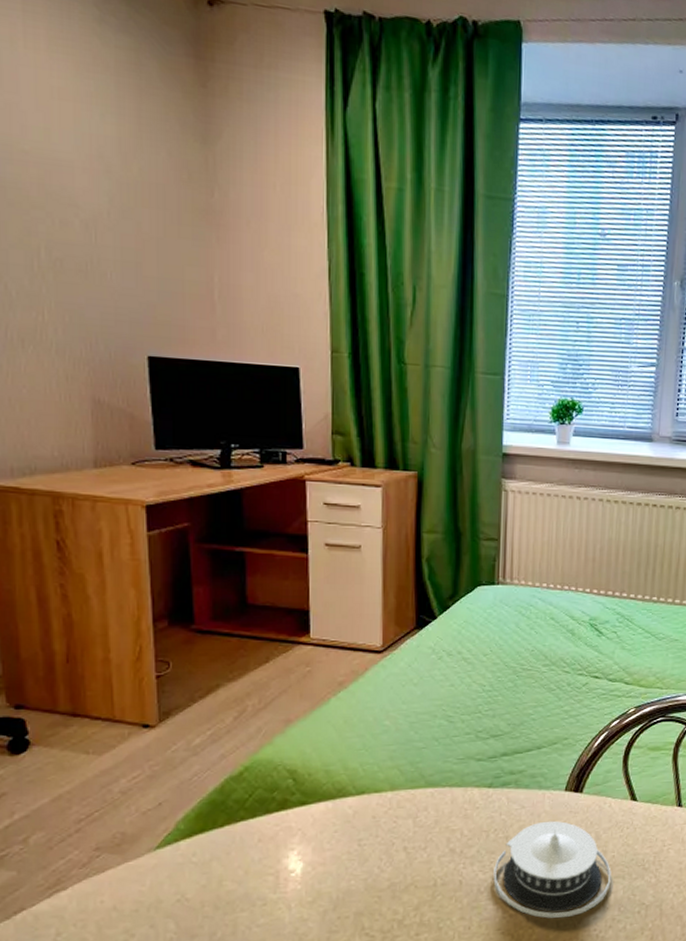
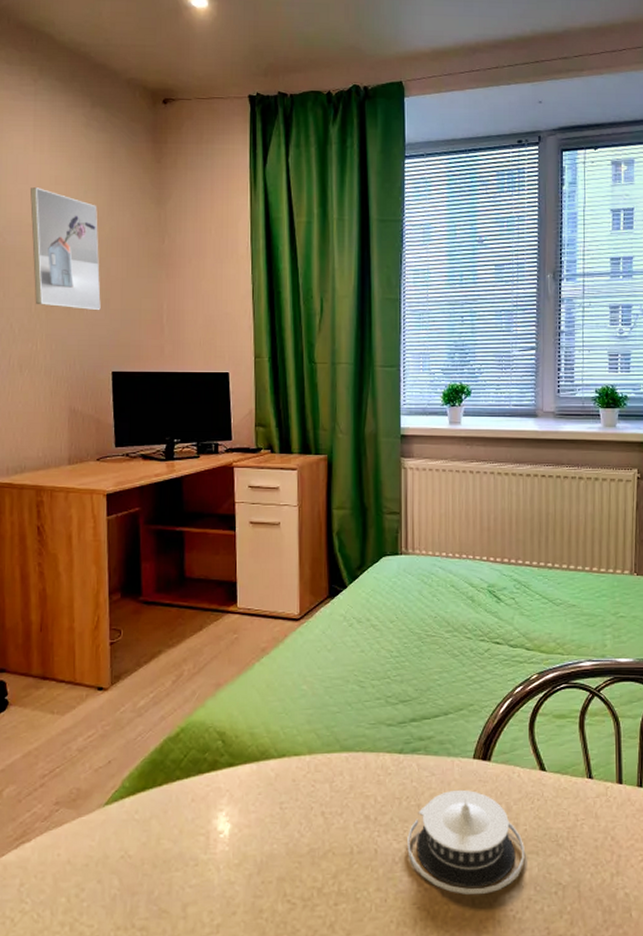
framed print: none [23,99,130,277] -> present [30,187,101,311]

